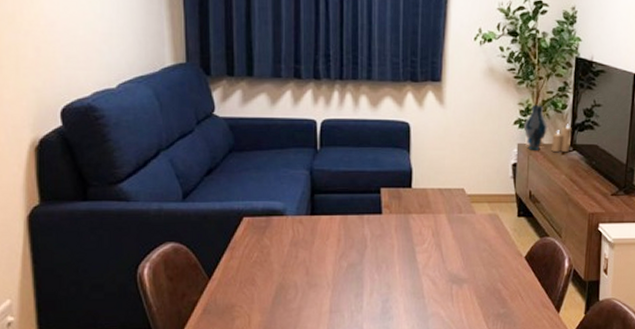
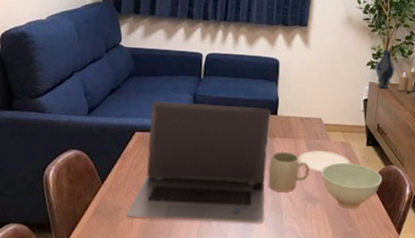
laptop computer: none [243,179,404,316] -> present [127,101,271,224]
mug: none [406,229,453,275] -> present [268,151,310,193]
plate: none [439,226,501,250] -> present [298,151,351,173]
bowl: none [467,237,538,289] -> present [321,162,383,209]

